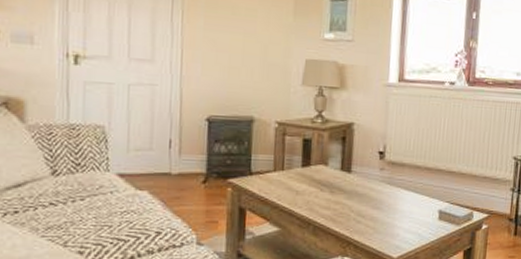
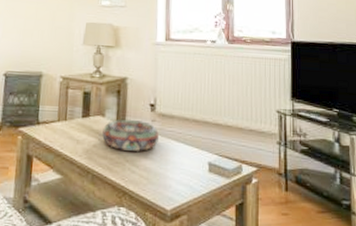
decorative bowl: none [325,167,388,201] -> present [102,118,160,151]

